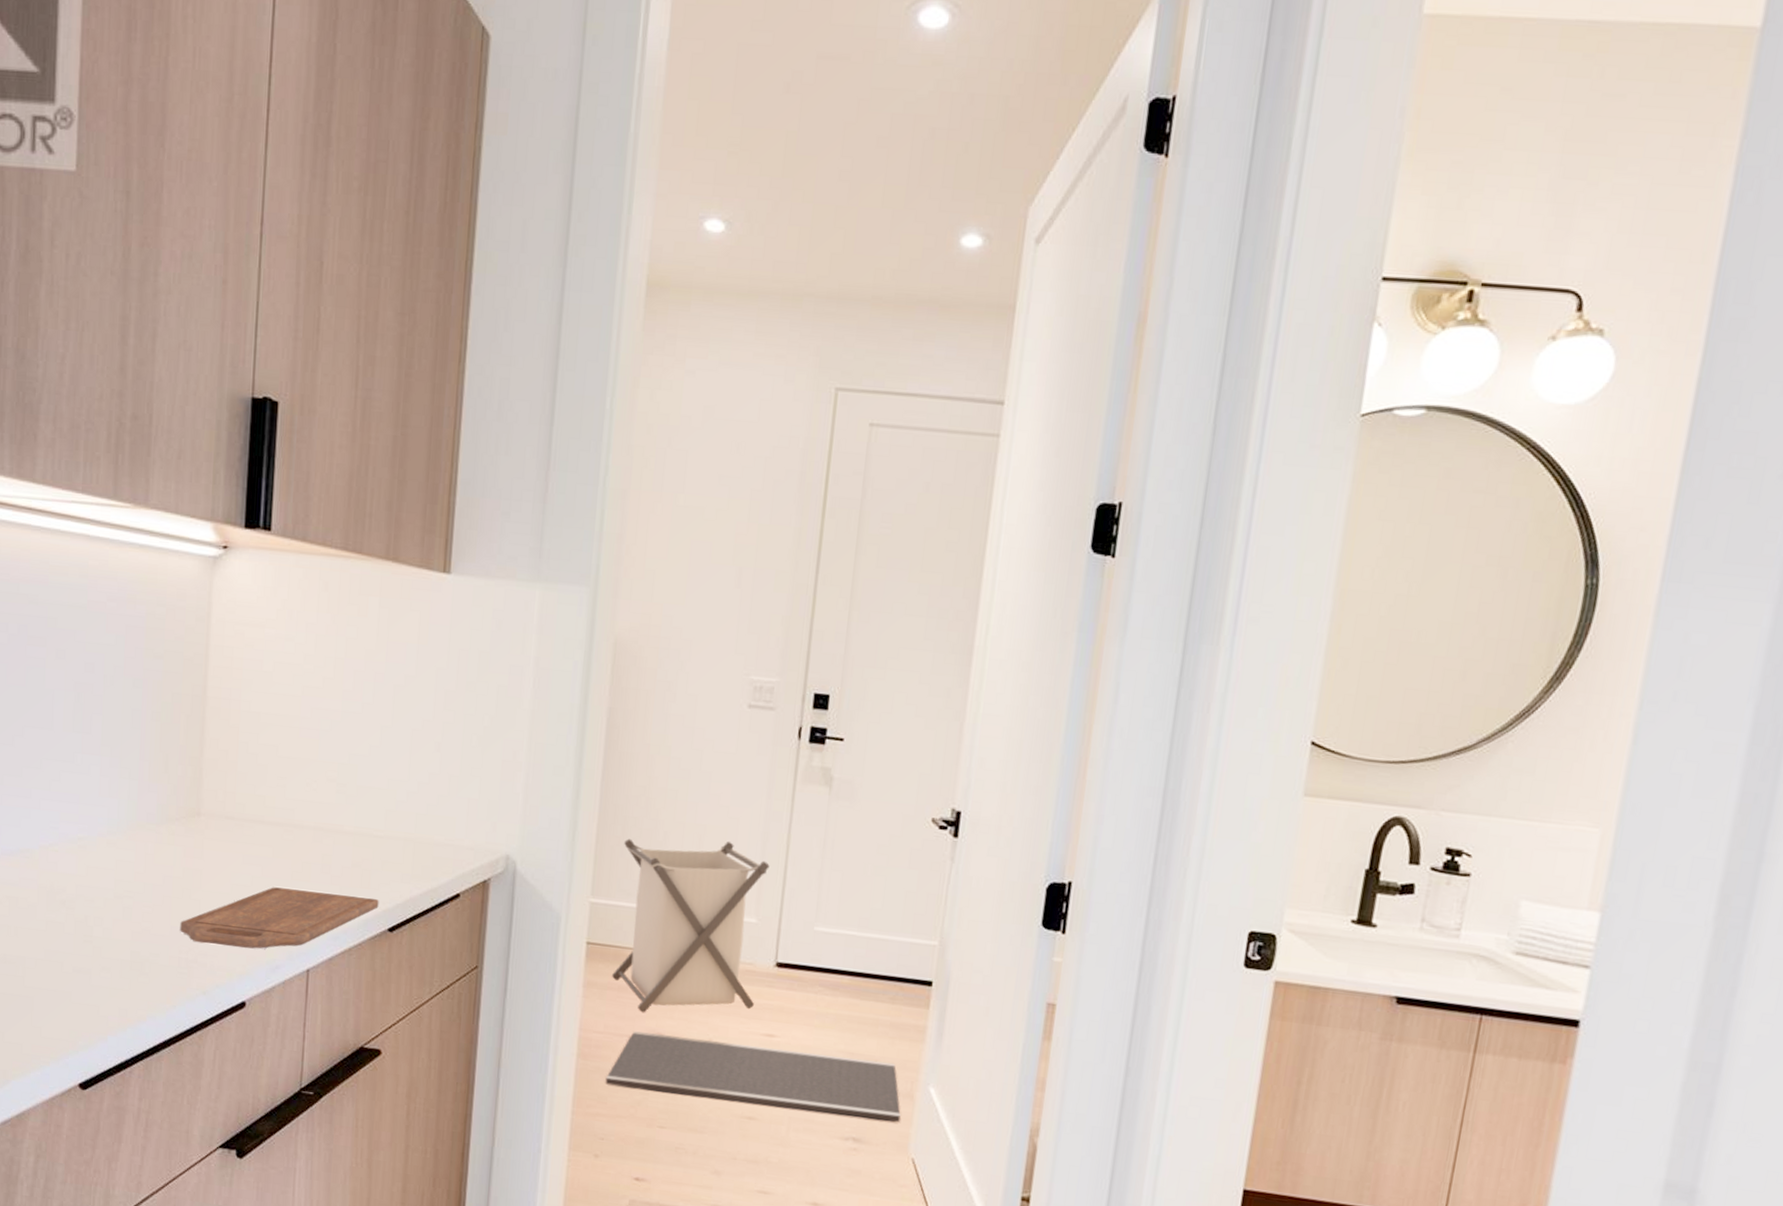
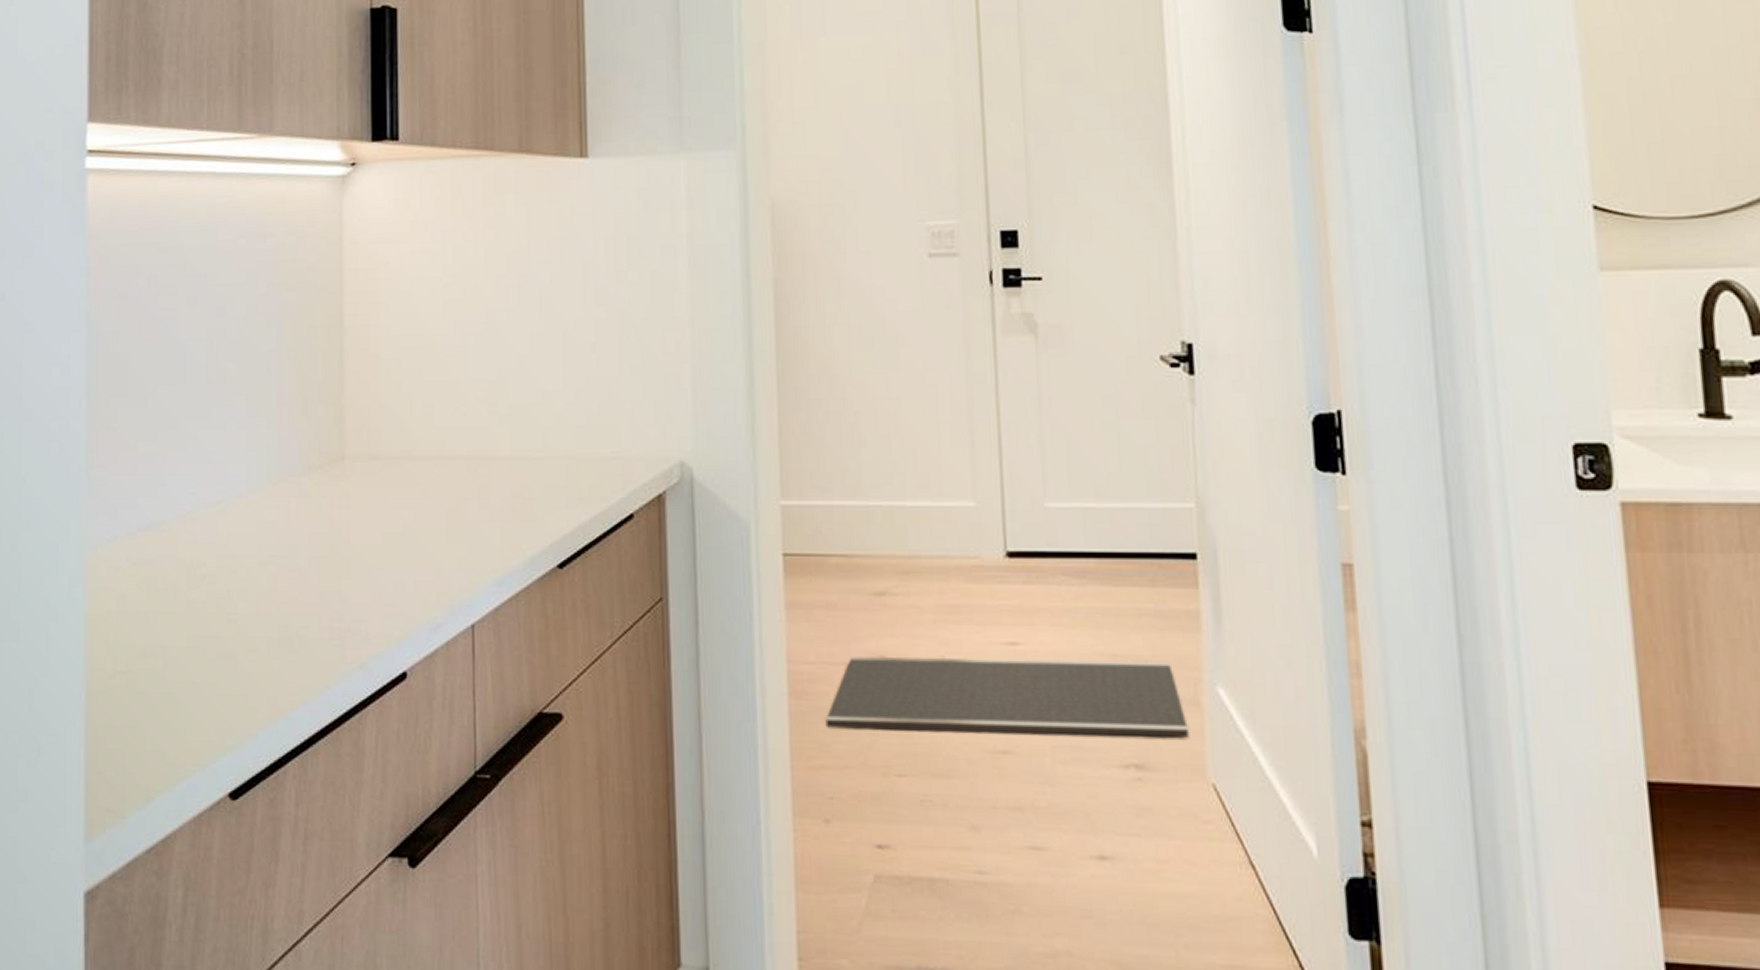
cutting board: present [180,887,379,949] -> none [330,530,545,608]
laundry basket: present [612,838,770,1013] -> none [811,414,988,633]

